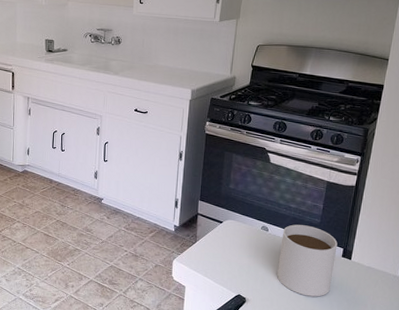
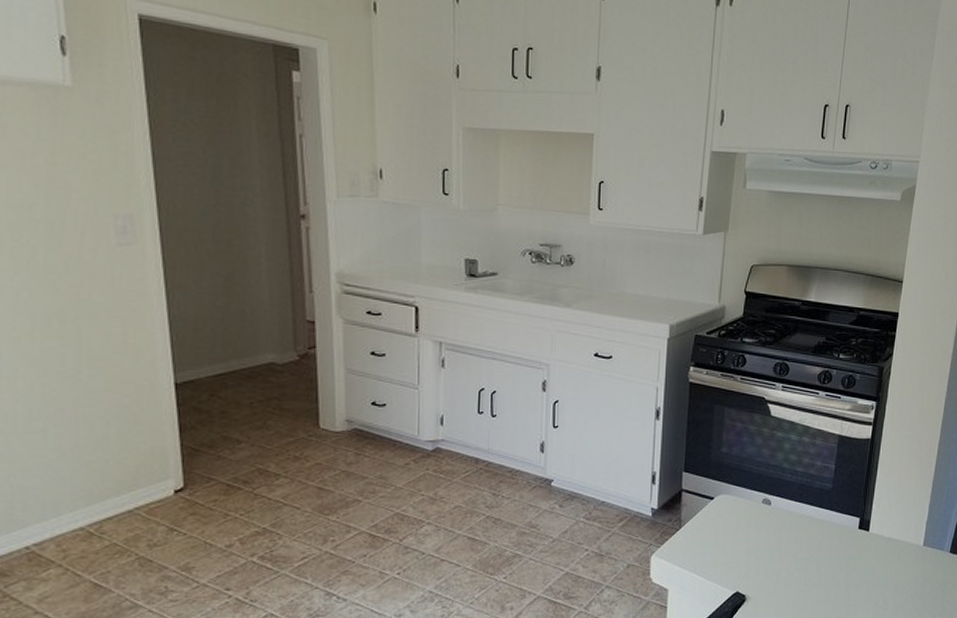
mug: present [277,224,338,297] -> none [783,493,853,583]

